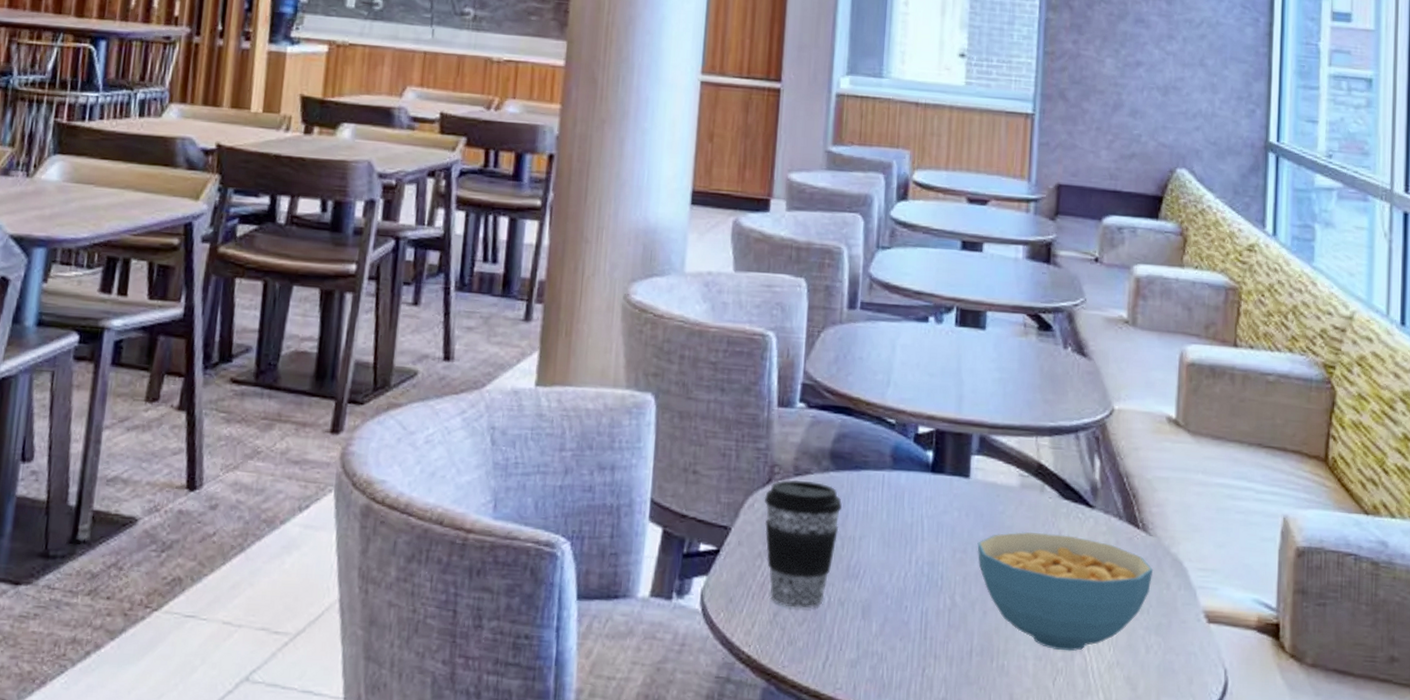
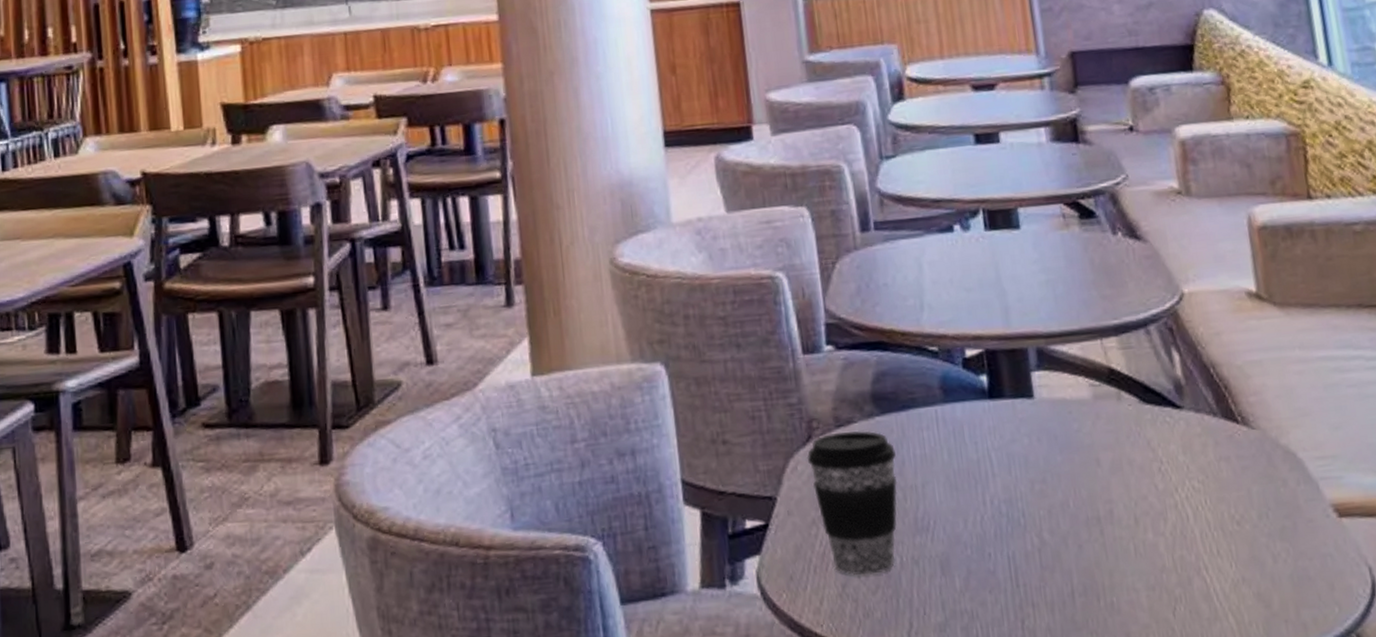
cereal bowl: present [977,531,1154,652] -> none [1056,443,1265,576]

